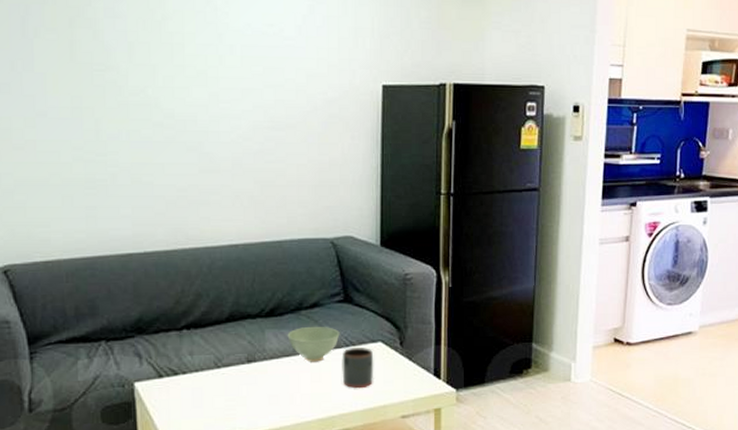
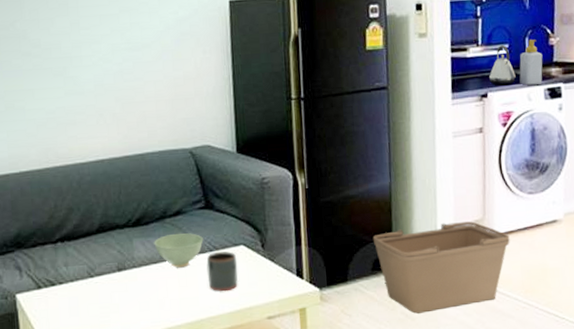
bicycle basket: none [513,329,646,418] -> present [372,221,510,314]
kettle: none [639,155,665,195] -> present [488,45,516,86]
soap bottle: none [669,150,693,197] -> present [519,39,543,85]

